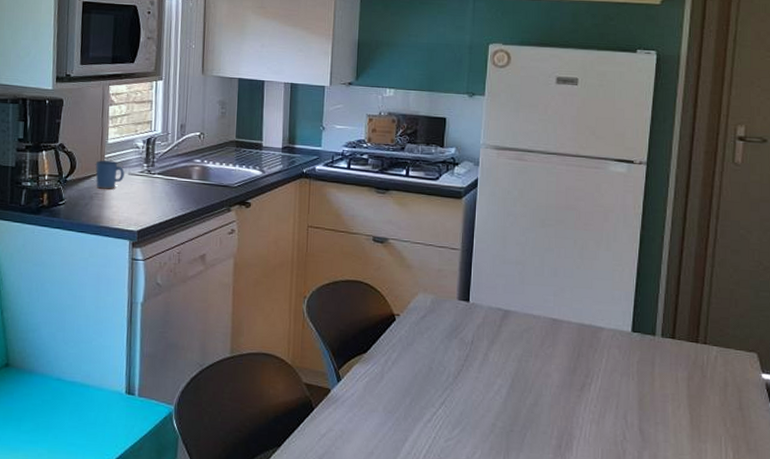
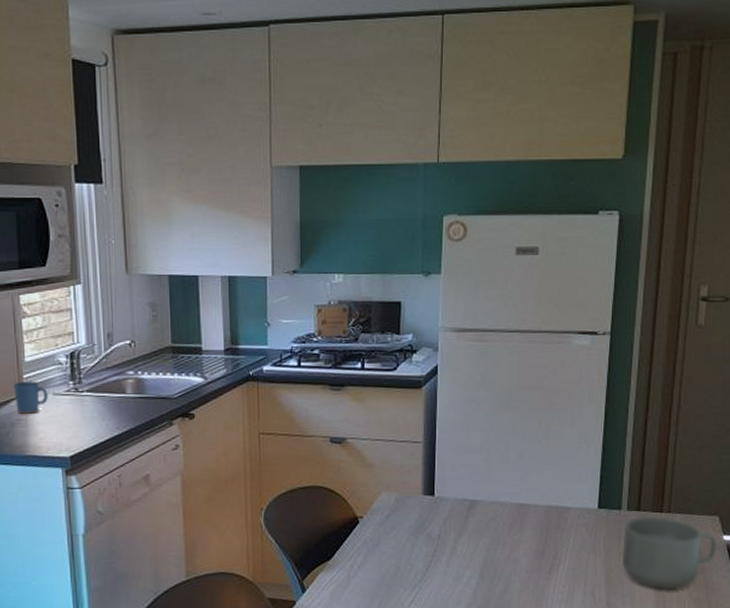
cup: none [655,344,757,424] -> present [621,515,718,590]

